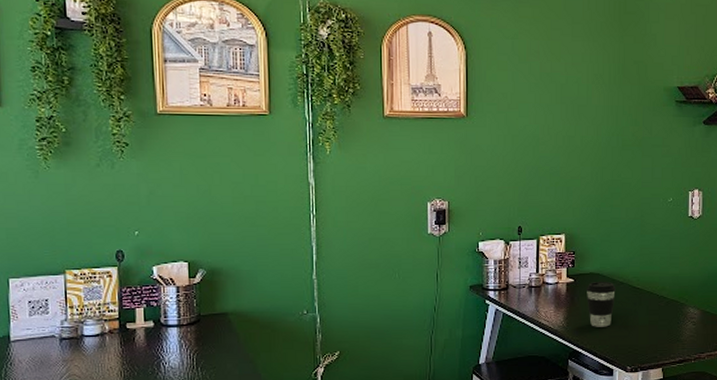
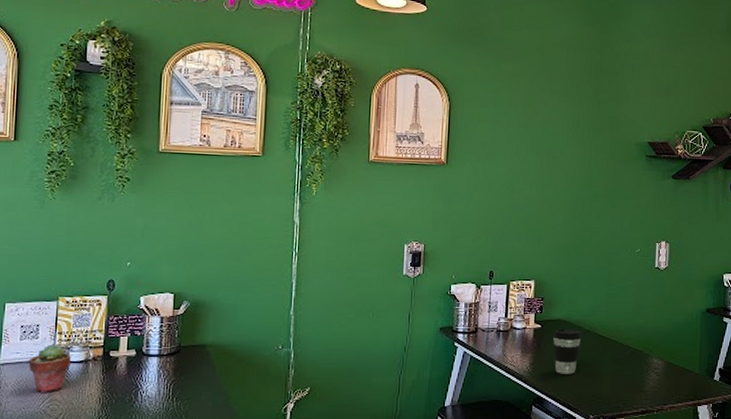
potted succulent: none [40,318,86,368] -> present [28,344,71,393]

